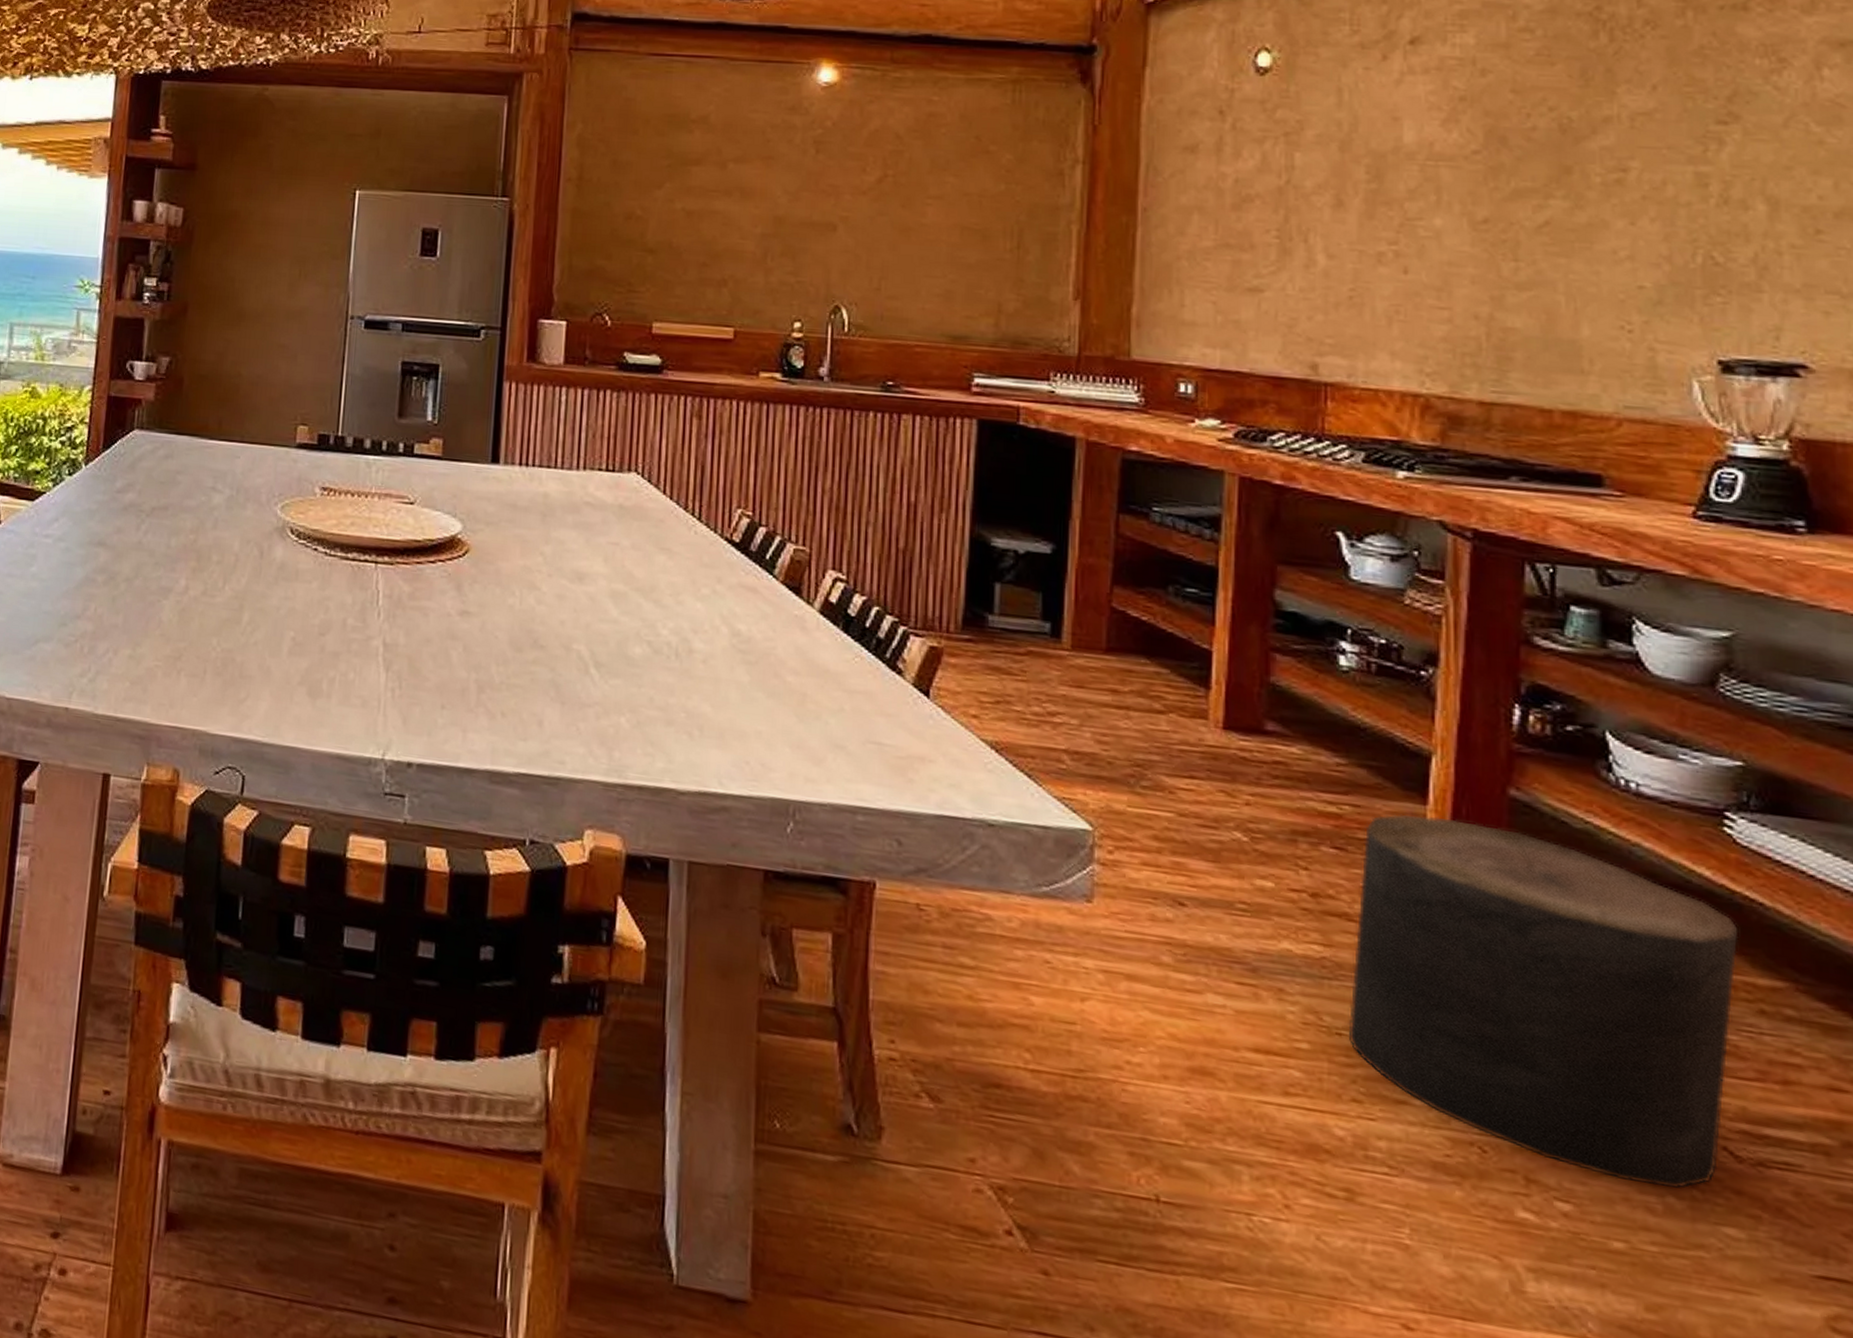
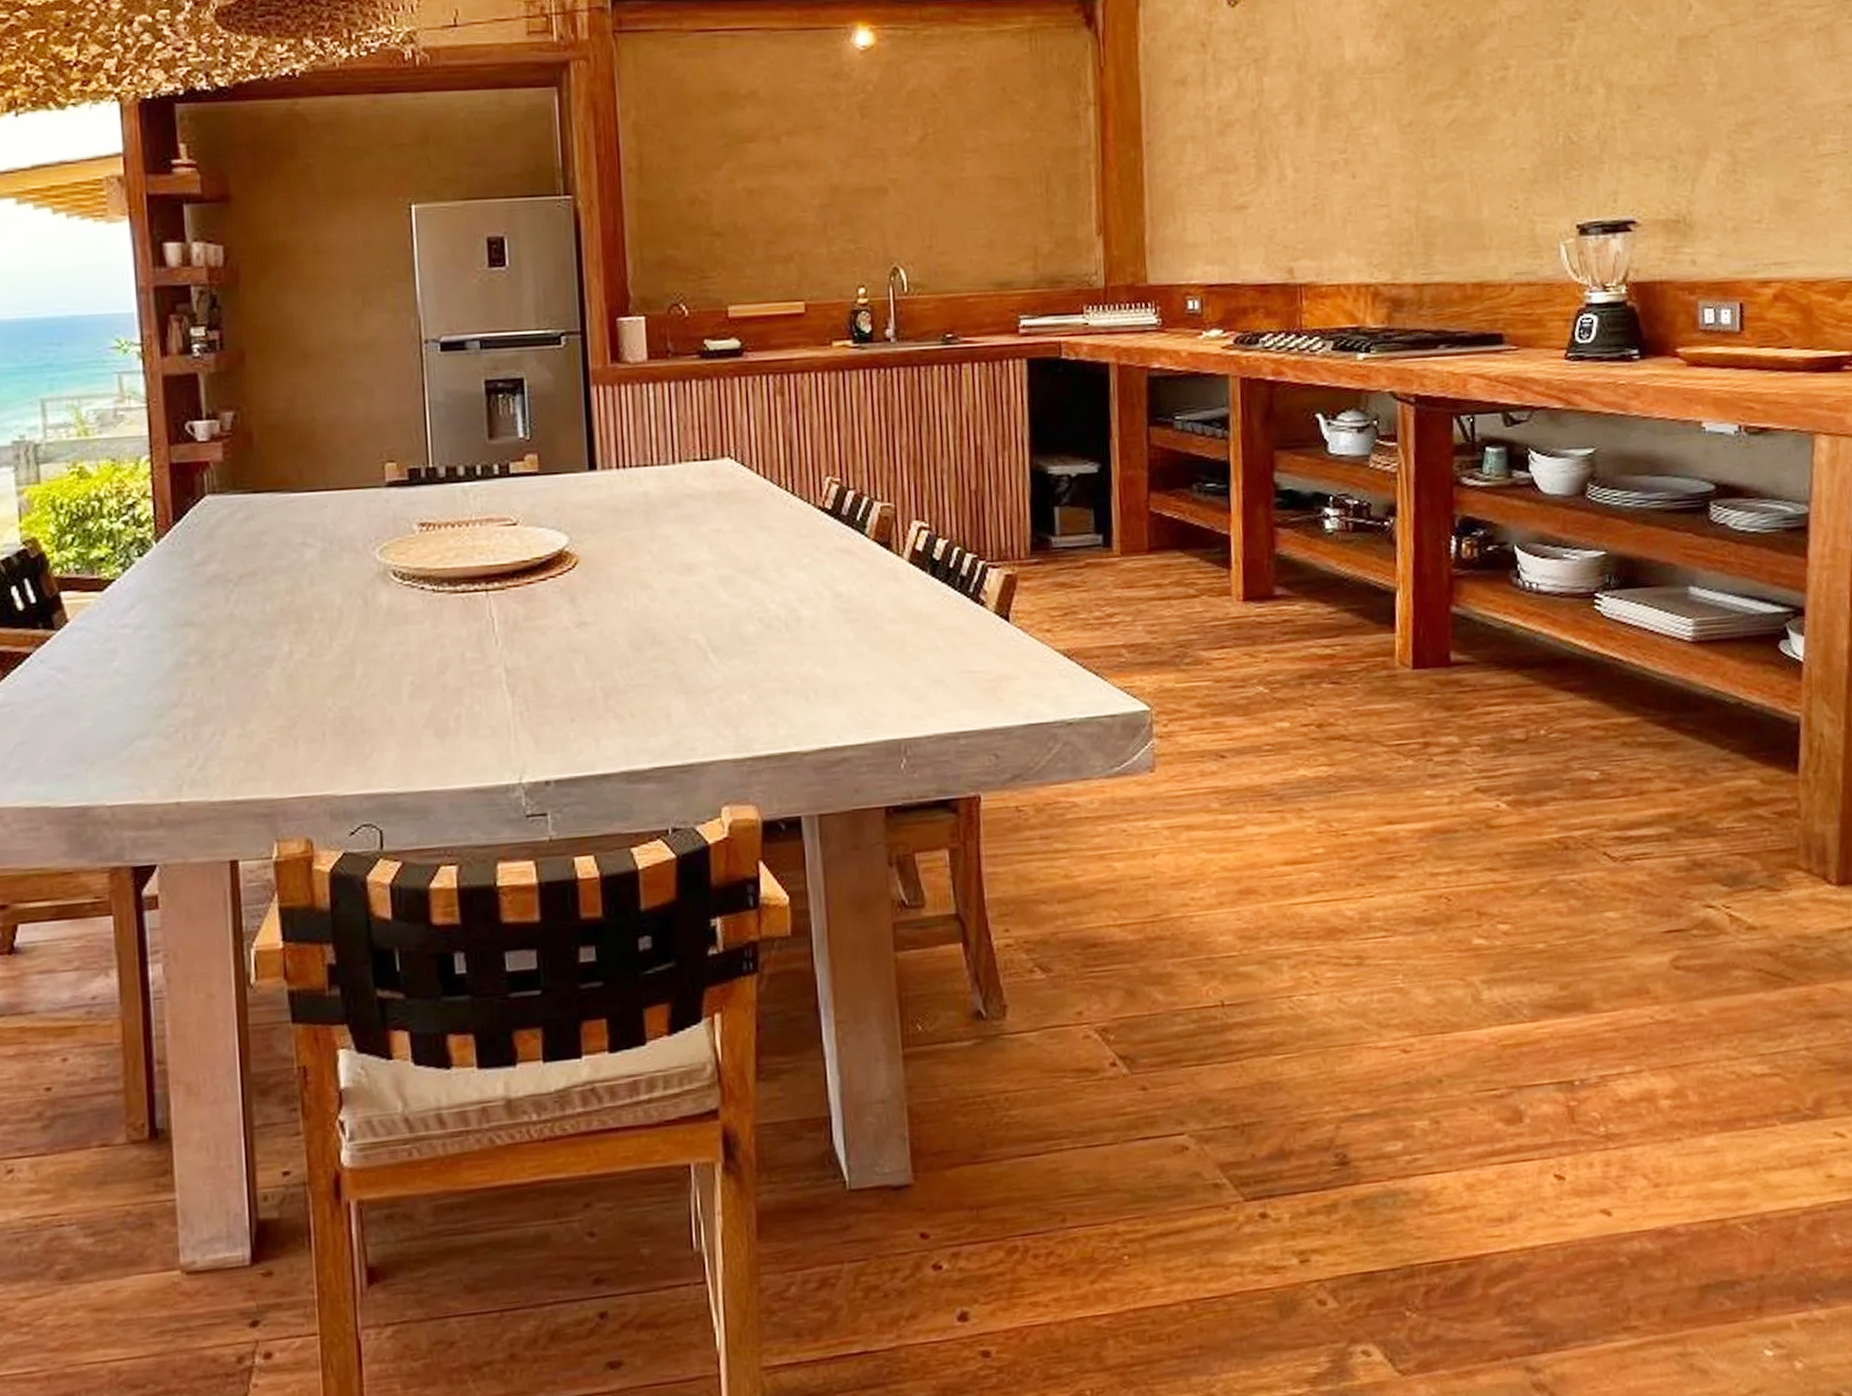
stool: present [1348,813,1739,1189] -> none [1350,640,1608,897]

